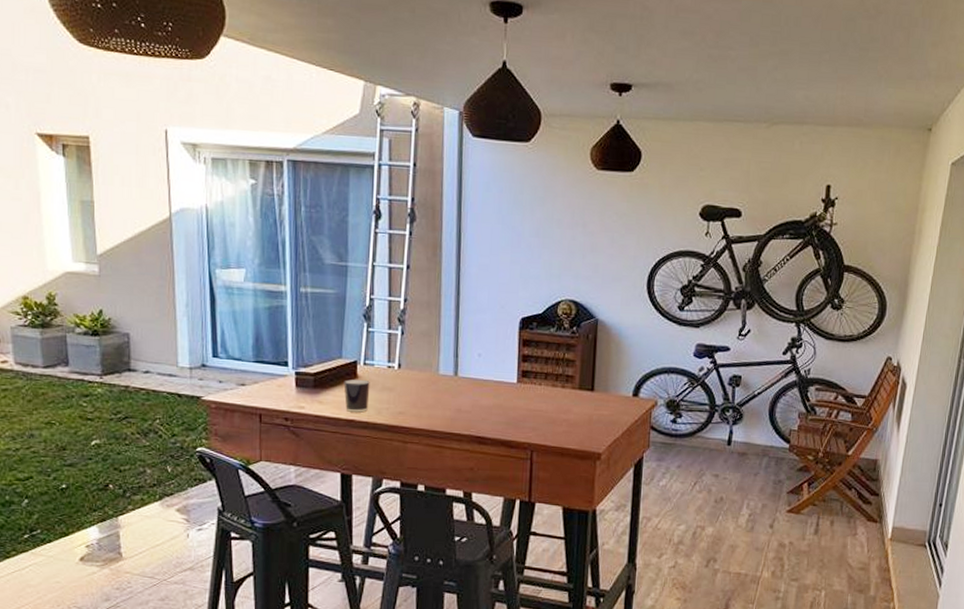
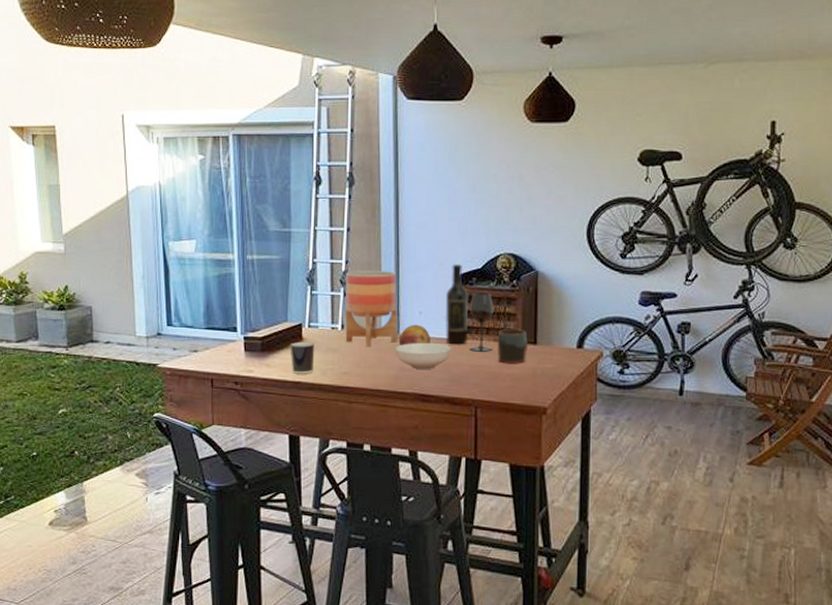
planter: none [402,309,457,387] -> present [345,271,398,346]
bowl: none [452,385,510,412] -> present [394,342,452,370]
fruit: none [456,366,489,387] -> present [398,324,430,345]
wine bottle: none [504,308,529,388] -> present [445,264,469,344]
wineglass: none [528,338,553,397] -> present [469,293,494,352]
mug: none [554,375,586,410] -> present [497,329,529,364]

